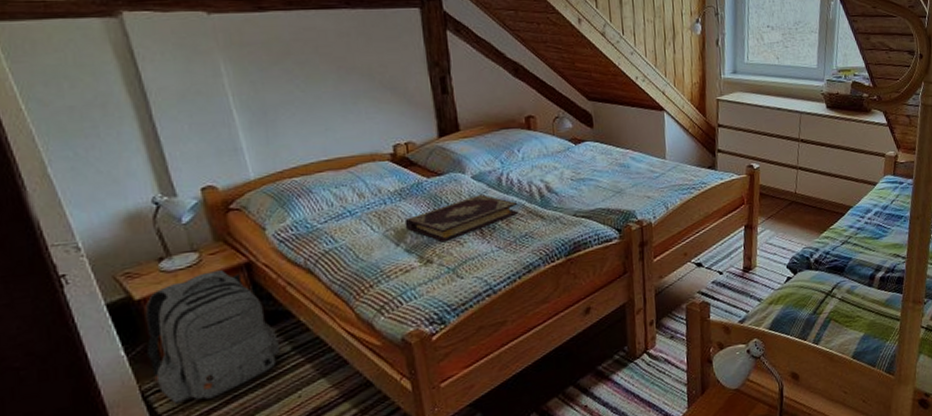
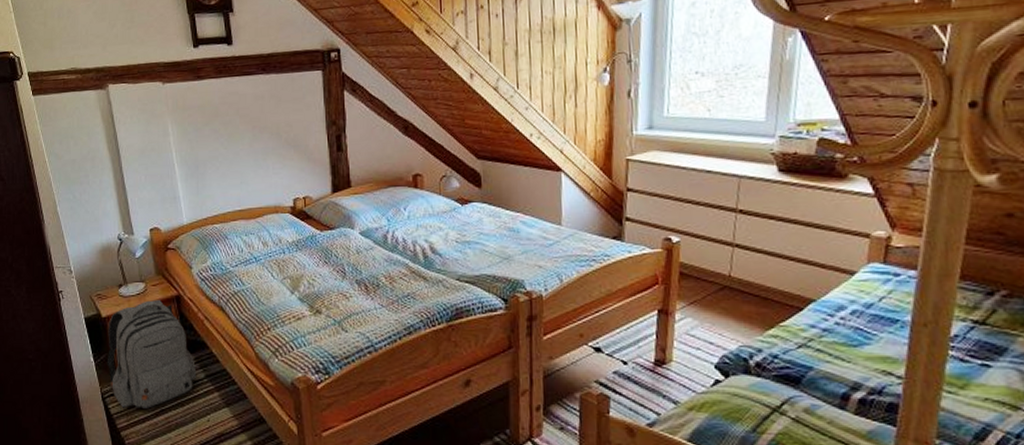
book: present [404,193,519,243] -> none [299,250,402,295]

